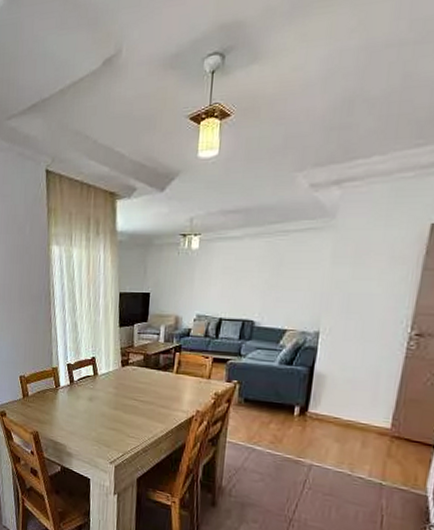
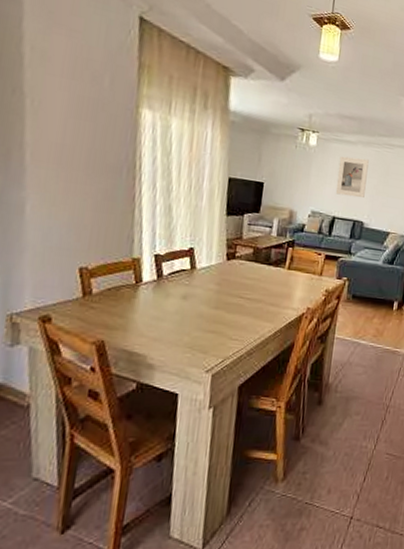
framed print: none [221,252,258,296] -> present [335,156,369,198]

